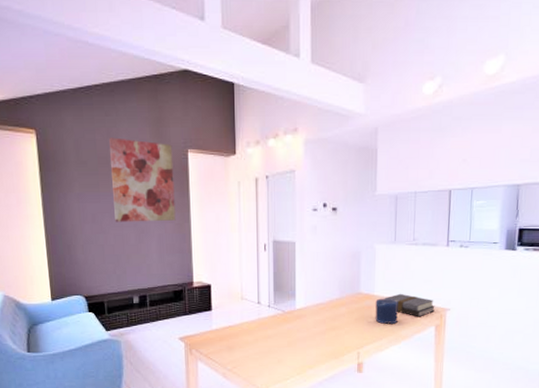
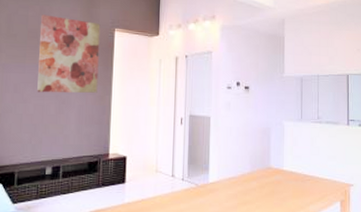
candle: present [375,298,398,324] -> none [284,173,306,199]
book: present [384,293,435,317] -> none [292,168,340,193]

